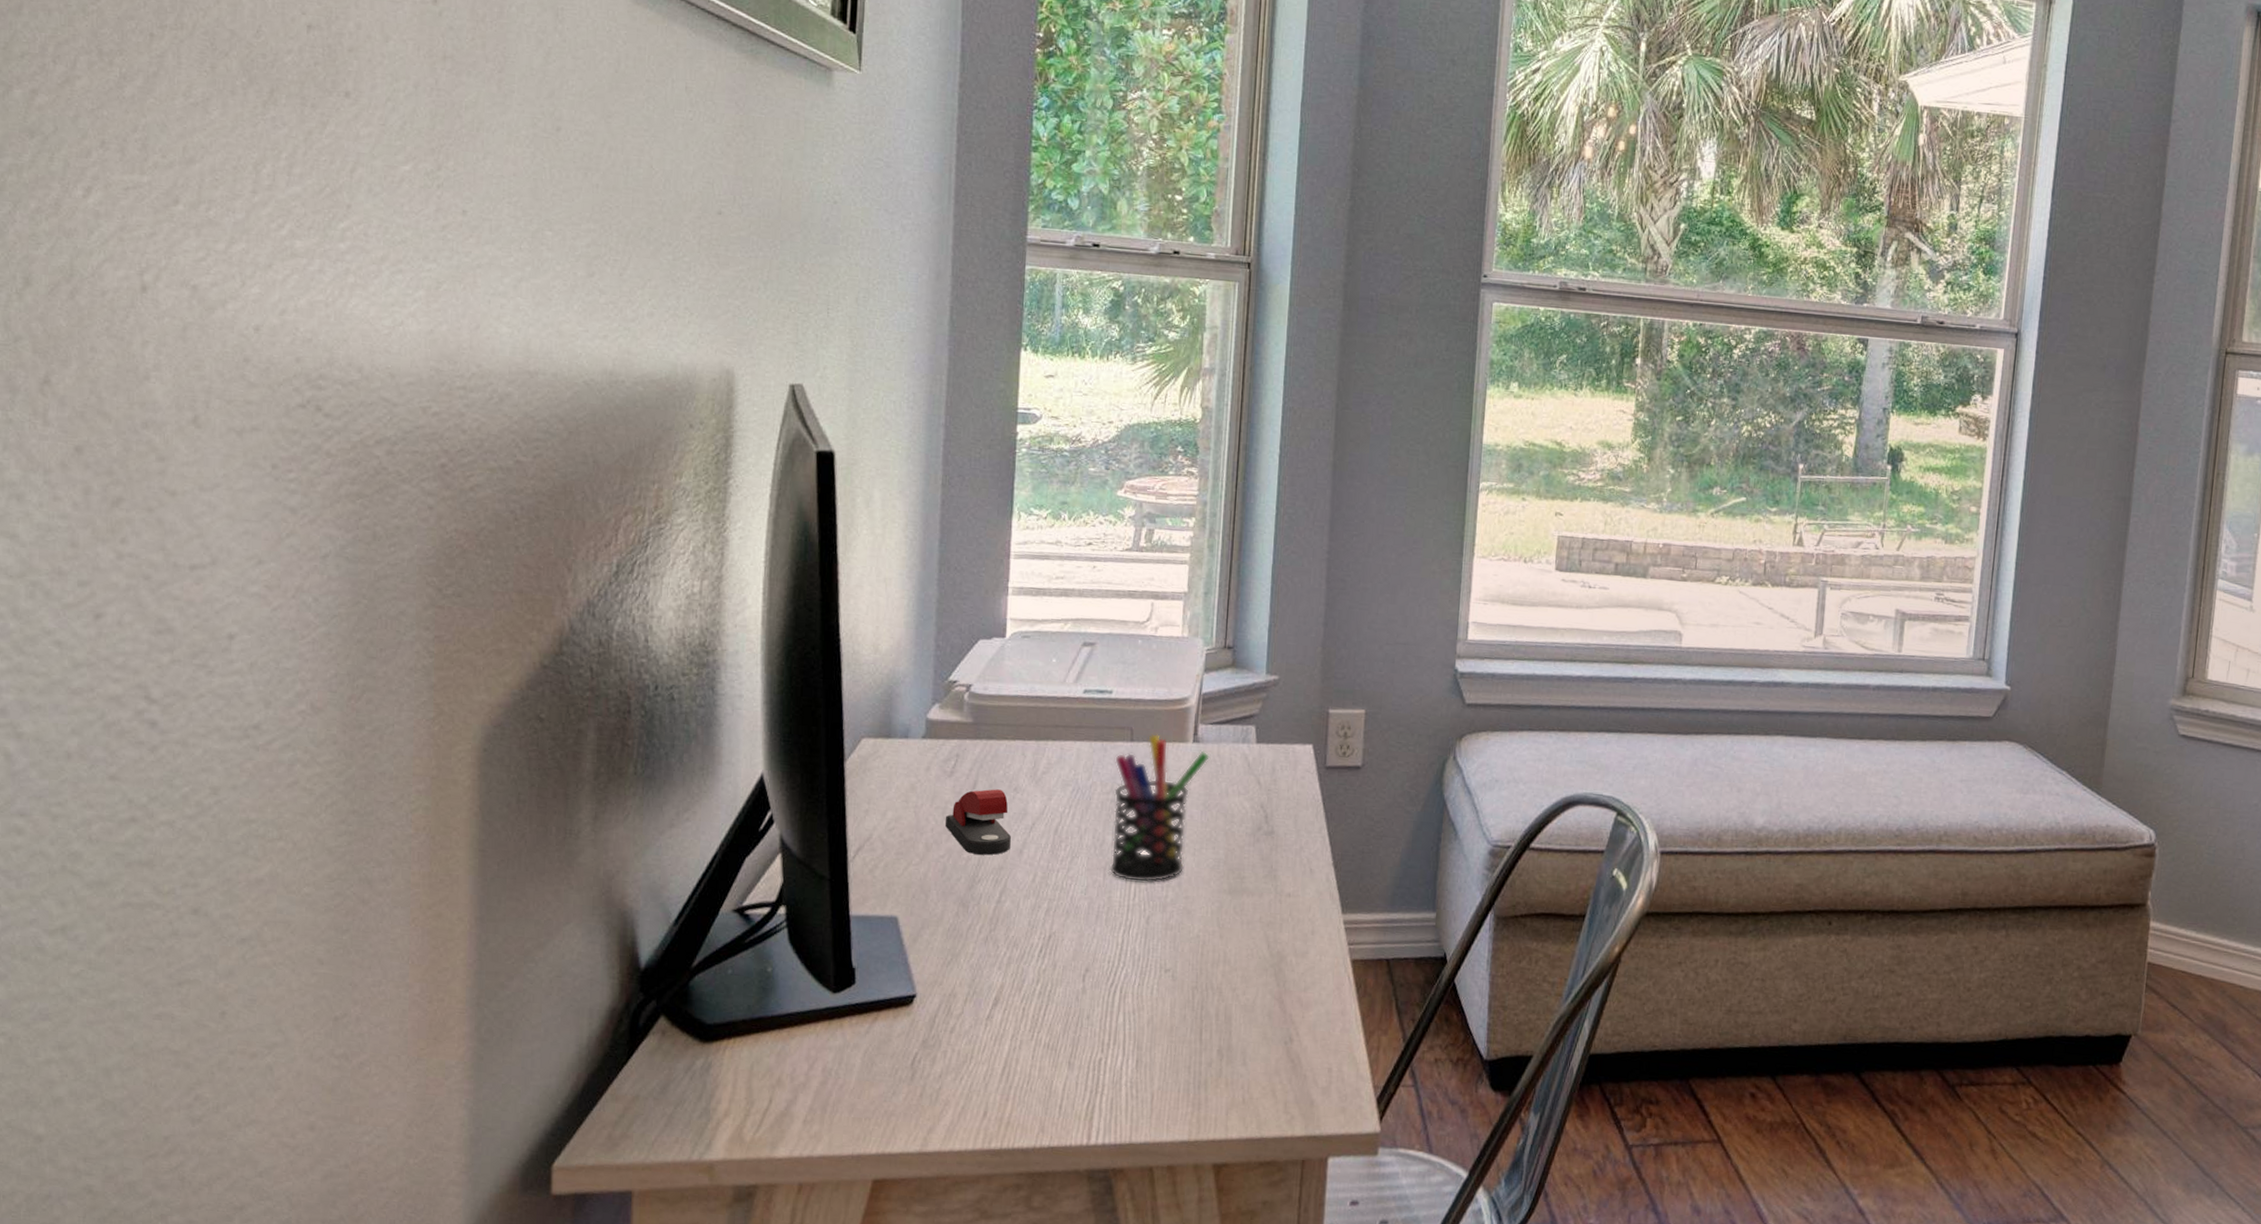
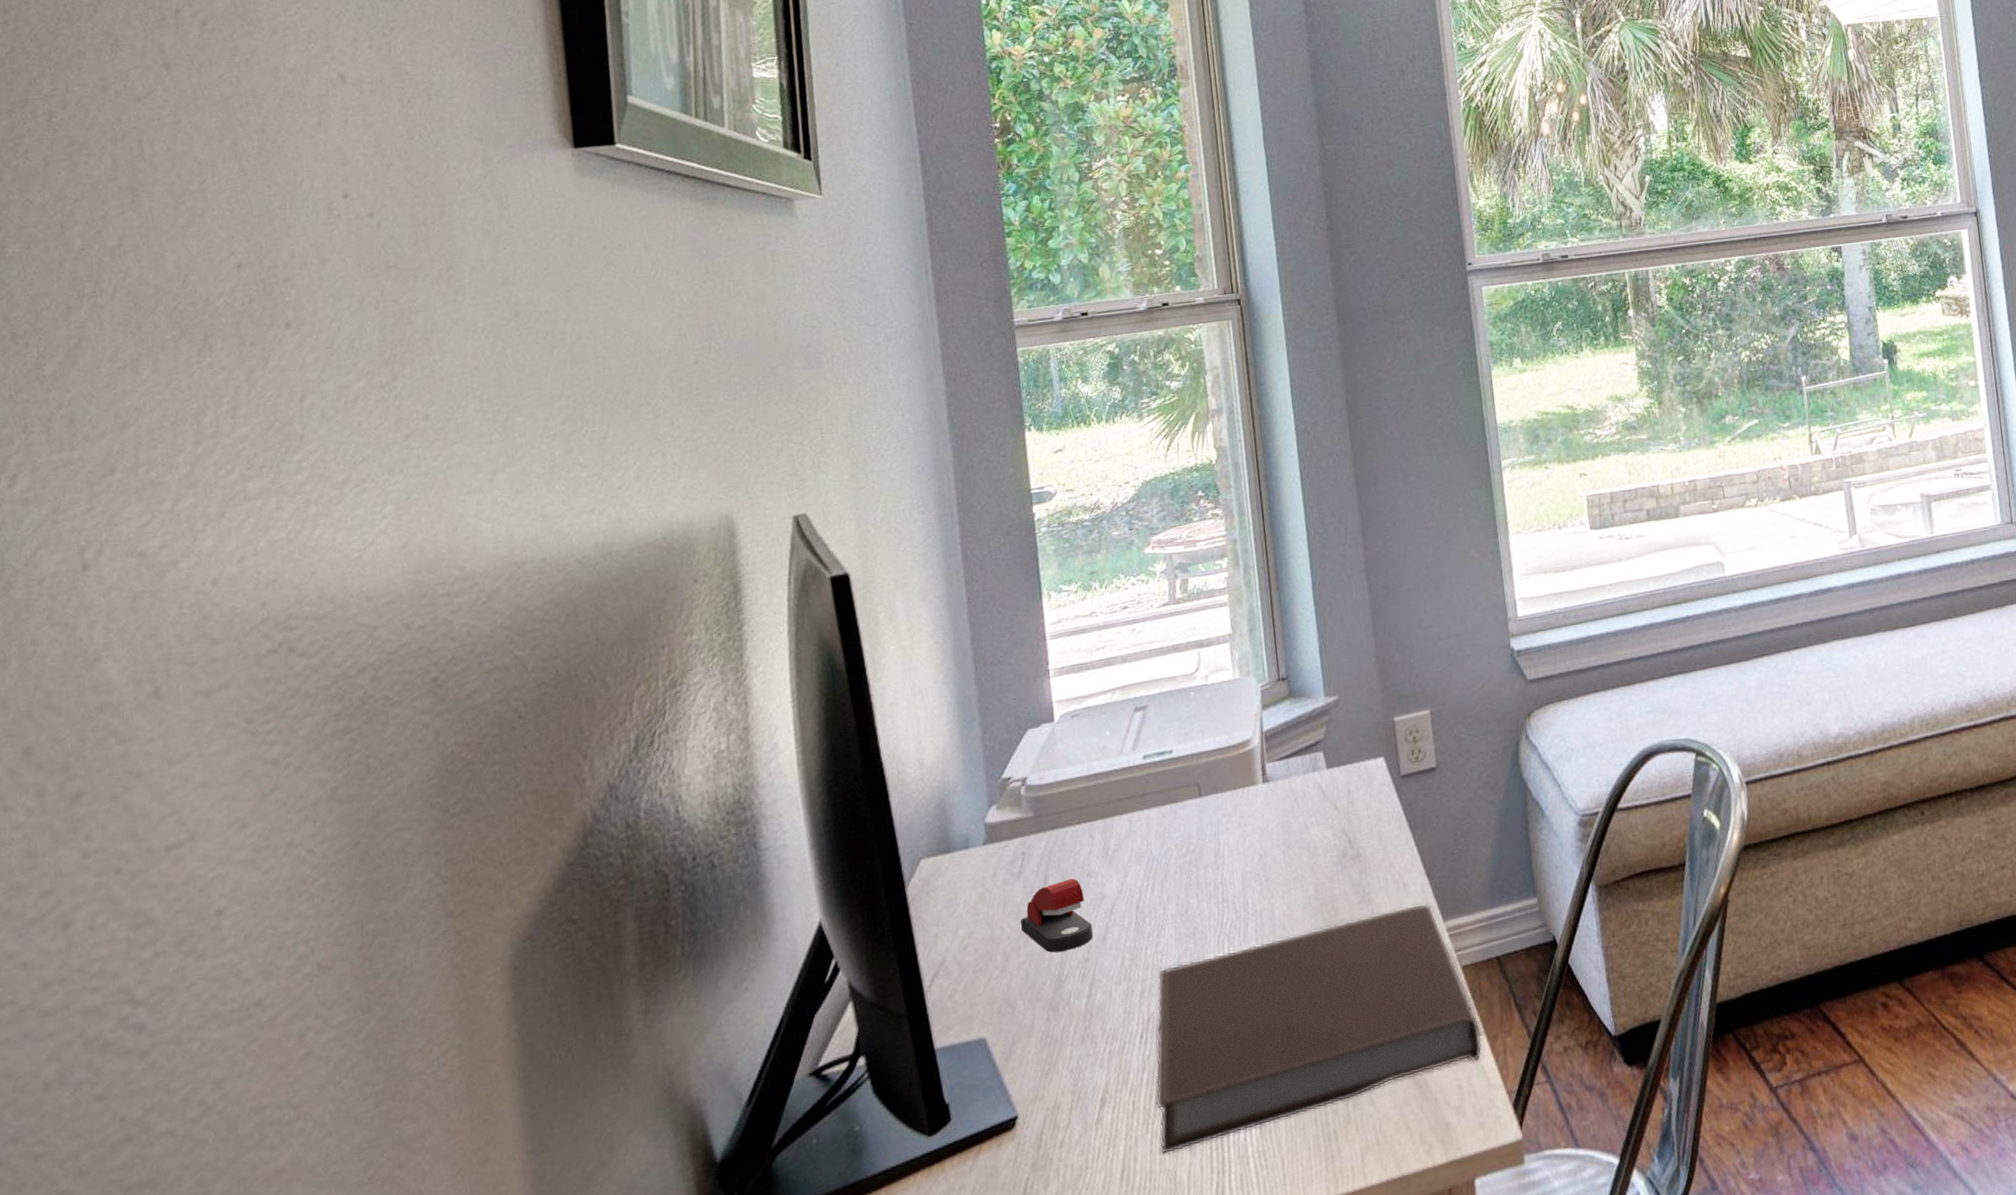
notebook: none [1042,891,1359,1064] -> present [1155,903,1483,1155]
pen holder: present [1109,734,1210,883] -> none [1187,783,1282,941]

